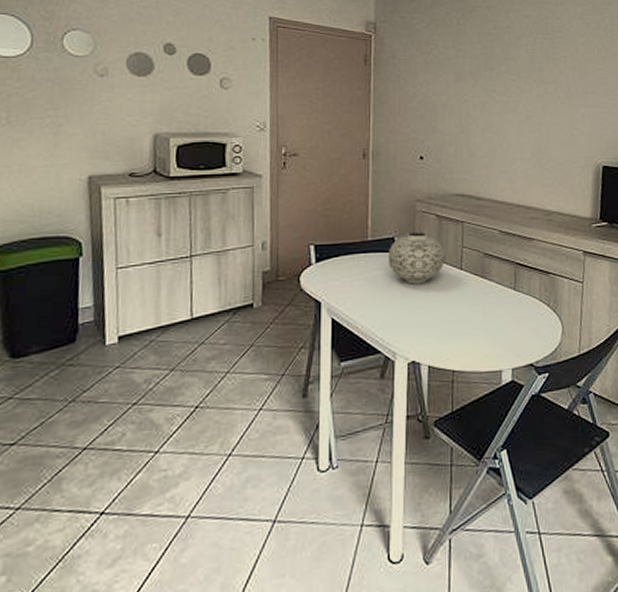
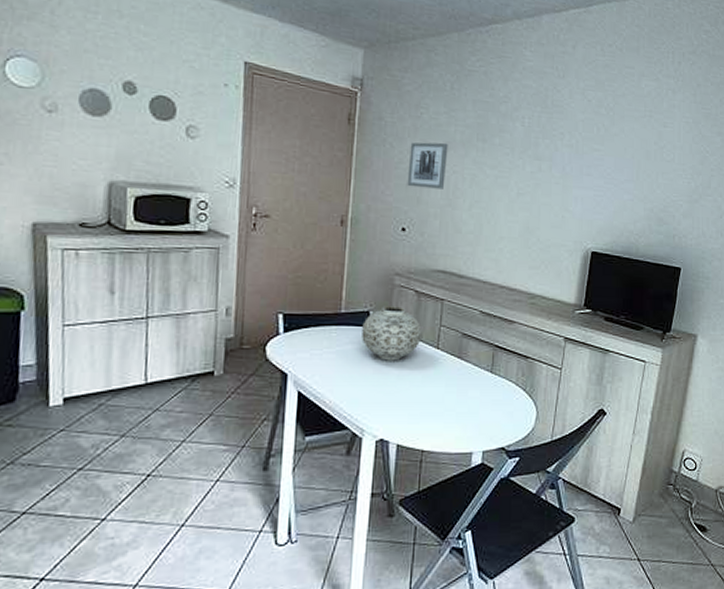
wall art: none [422,74,458,118] -> present [407,142,448,189]

